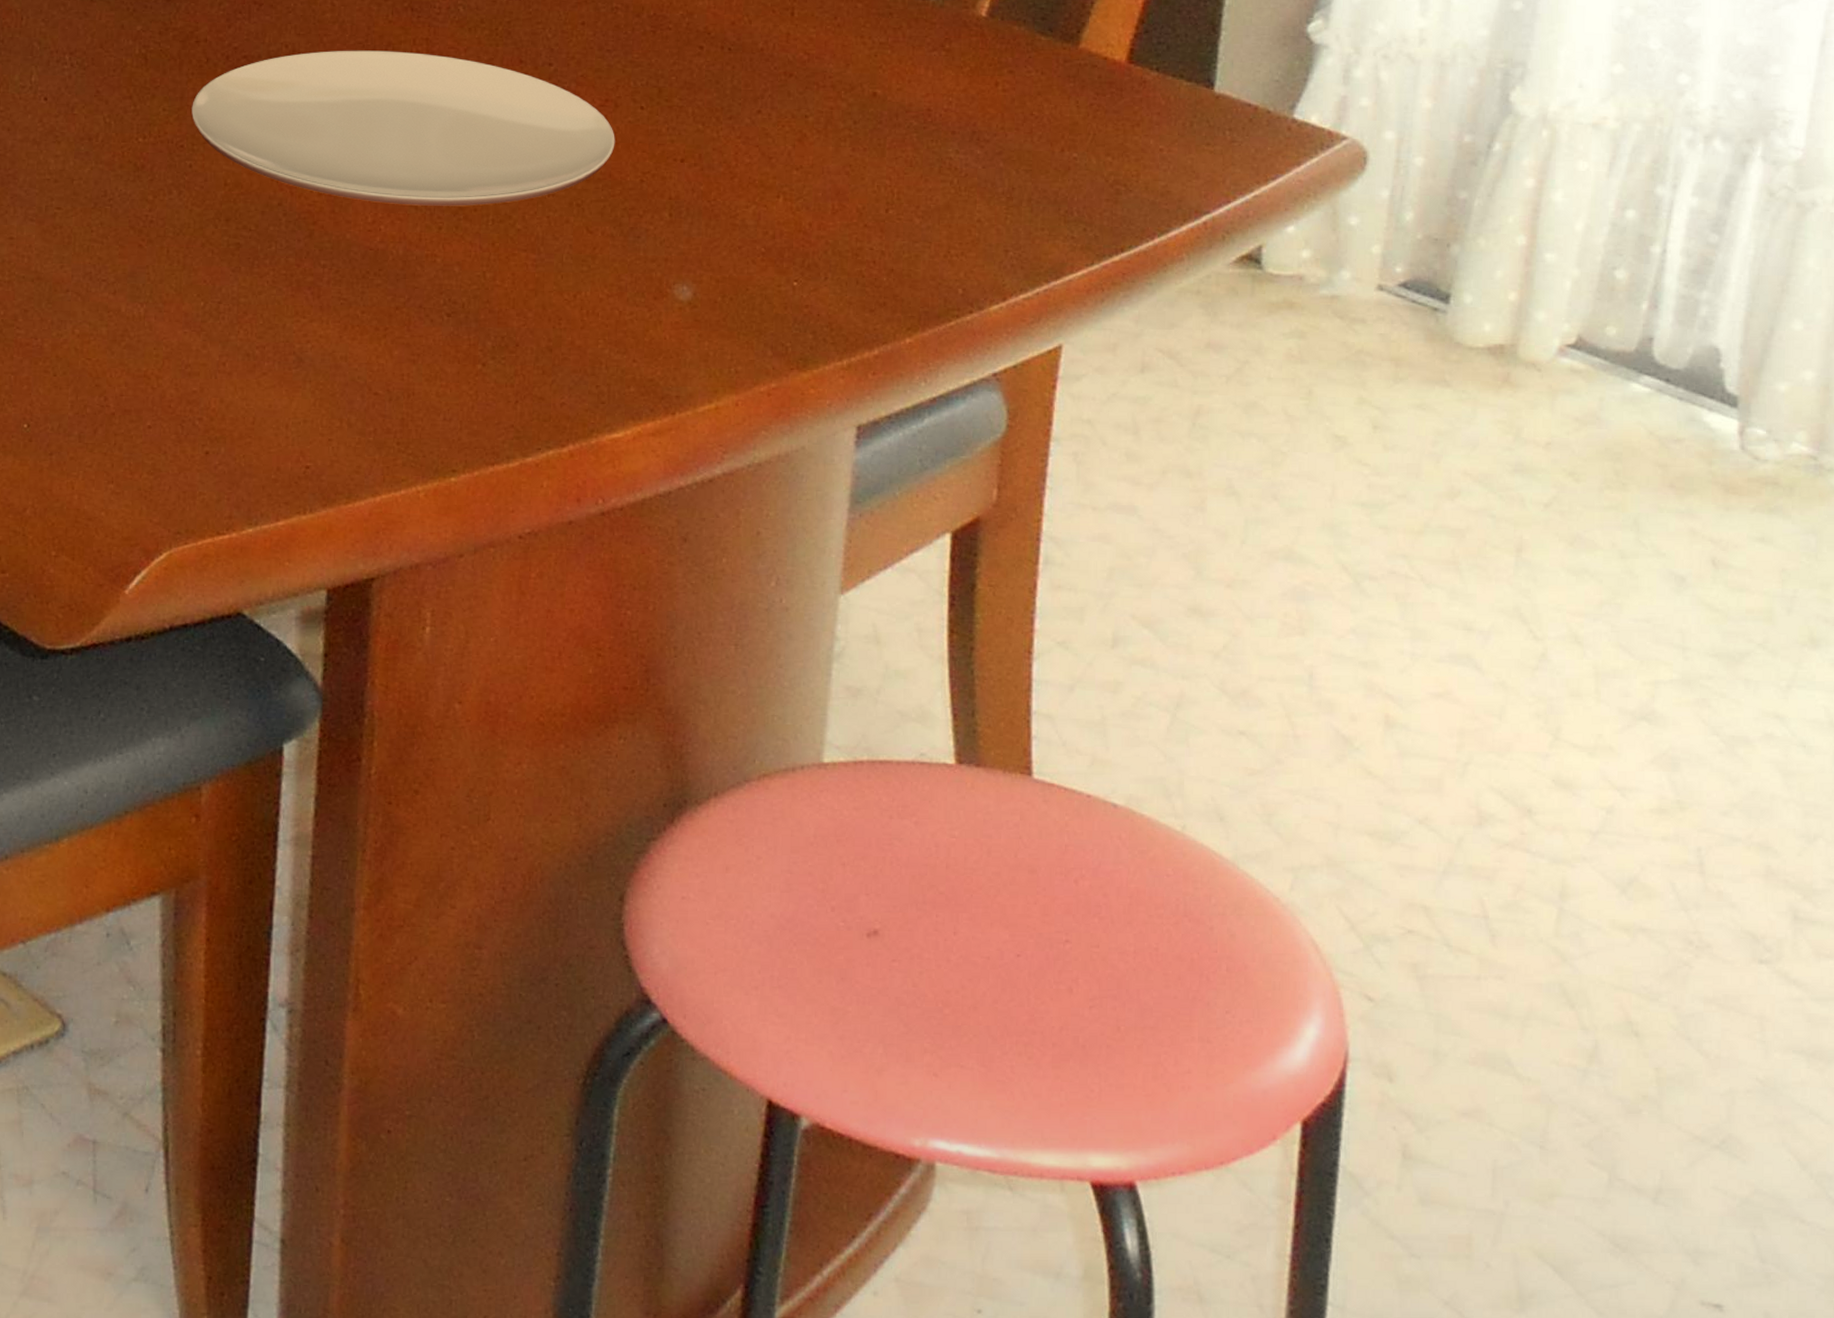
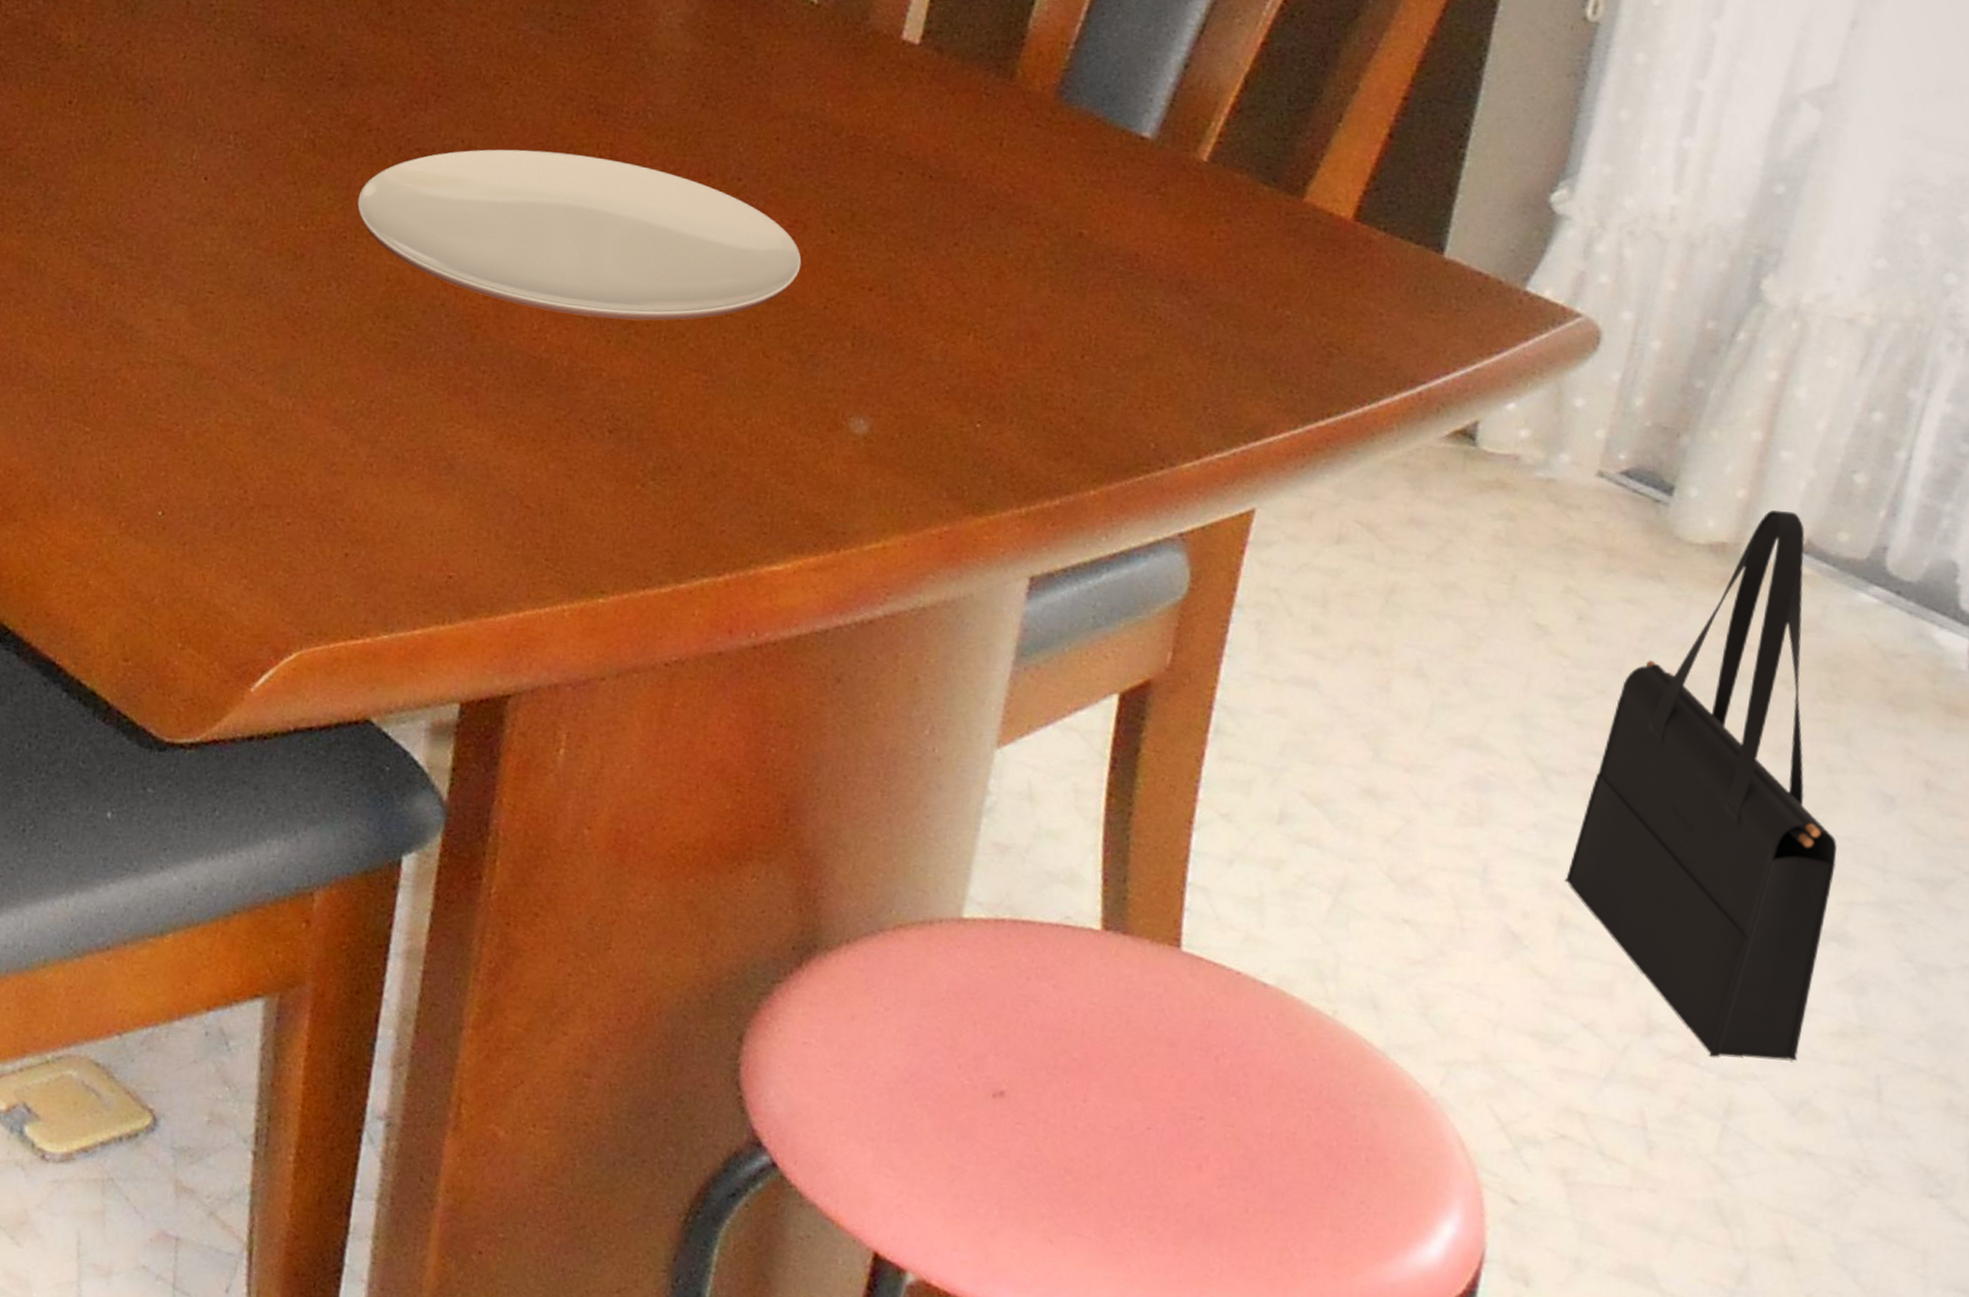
tote bag: none [1386,310,1638,841] -> present [1564,510,1837,1060]

